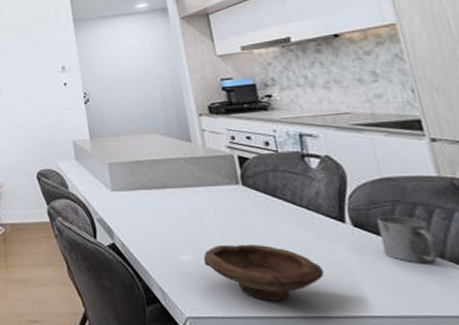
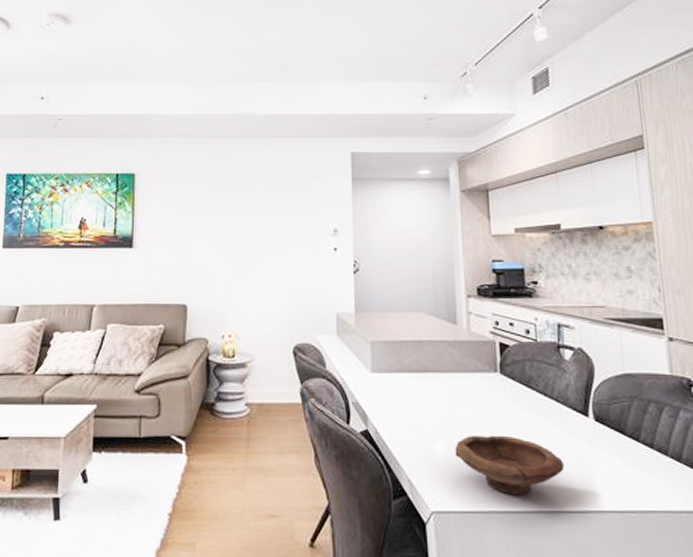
mug: present [376,216,441,264] -> none [615,411,665,460]

